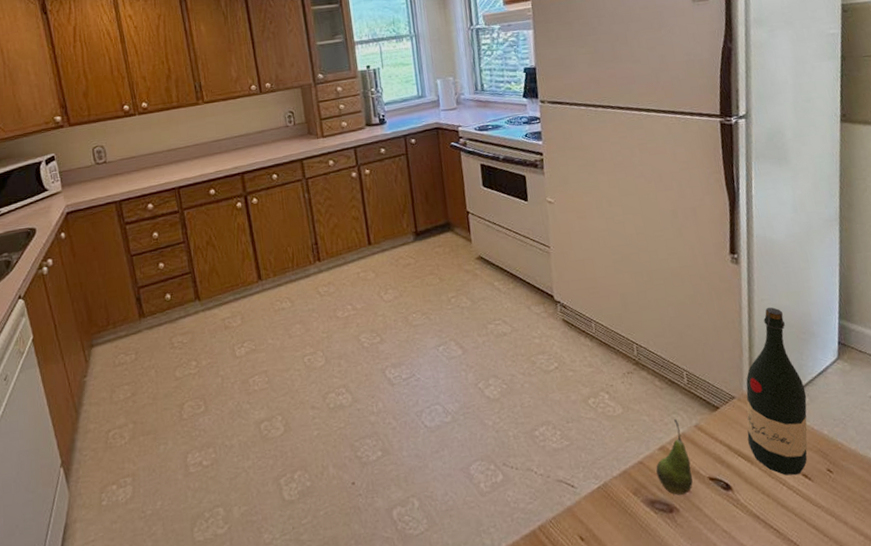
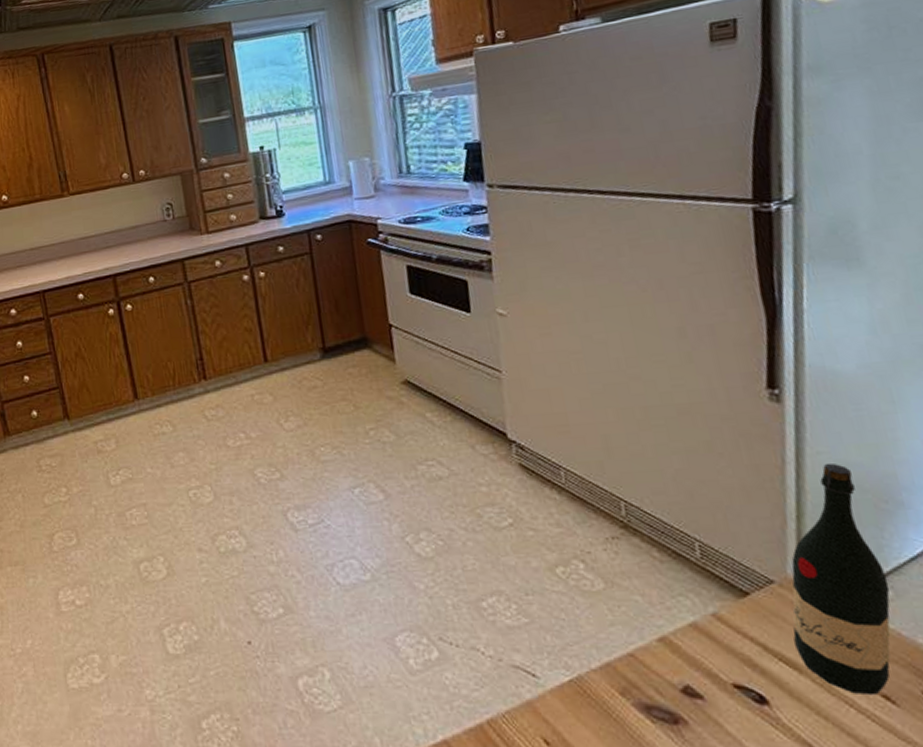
fruit: present [656,419,693,495] -> none [653,603,709,703]

